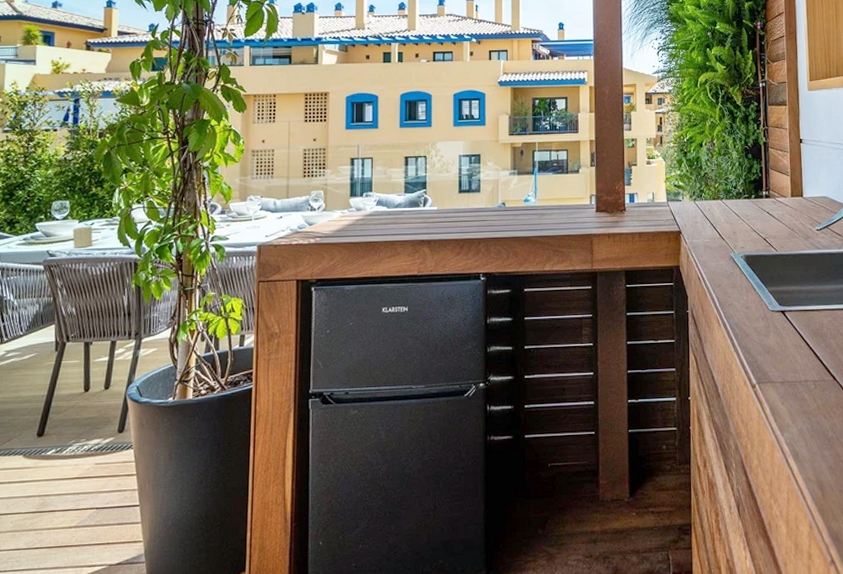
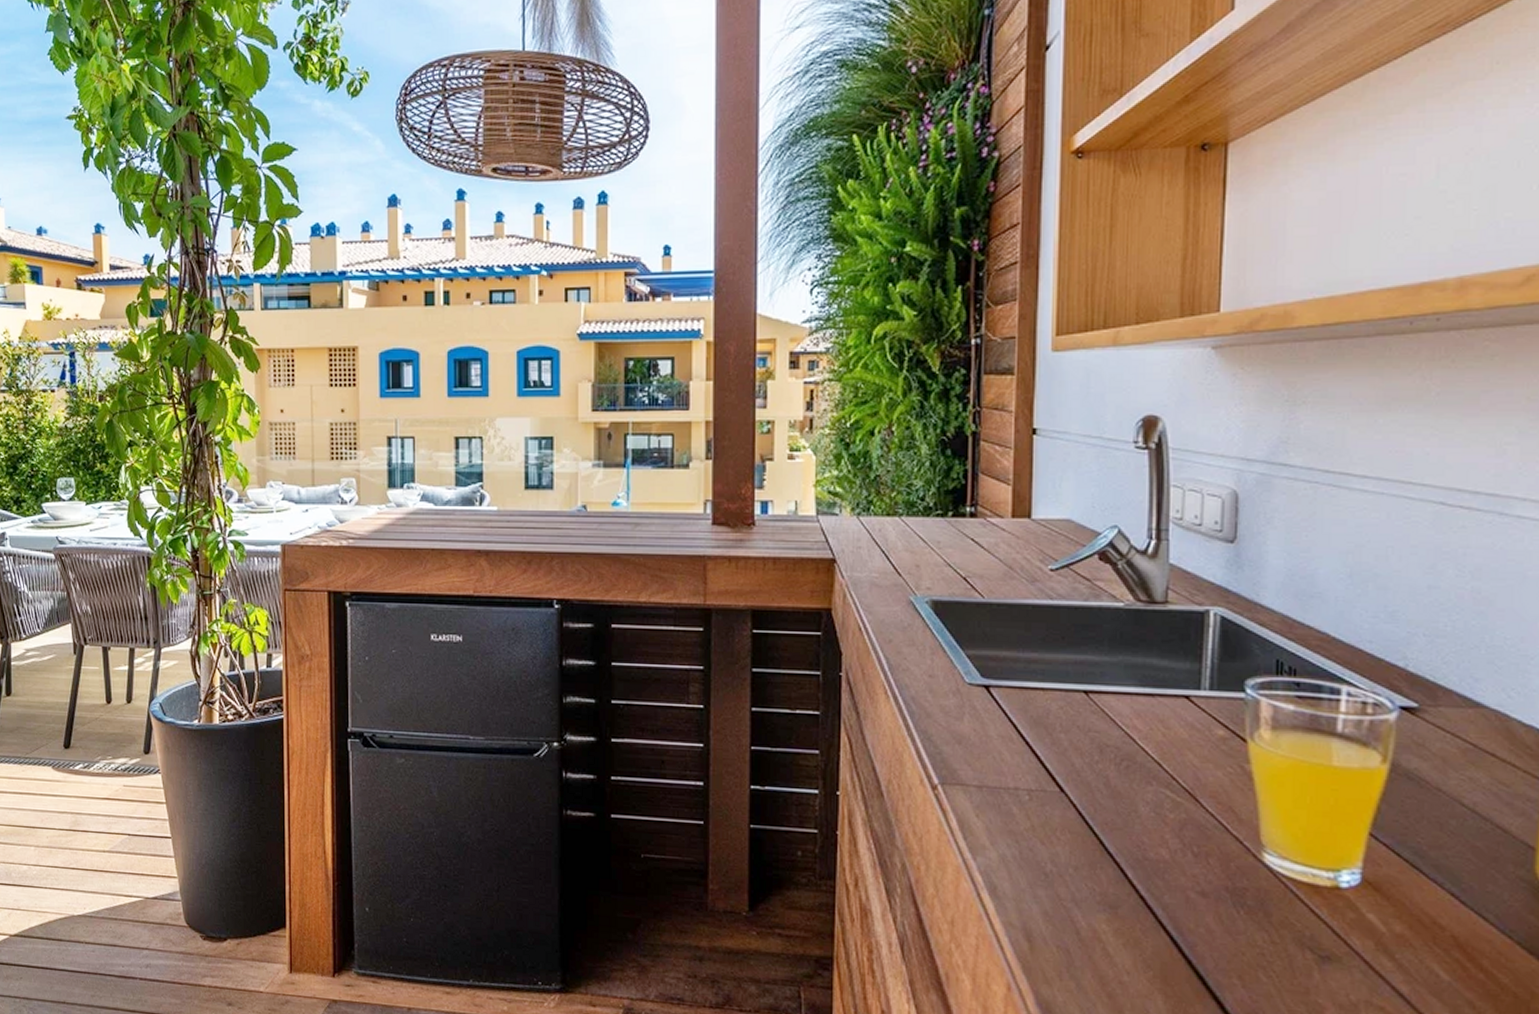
candle: present [72,226,93,248] -> none [80,510,102,536]

